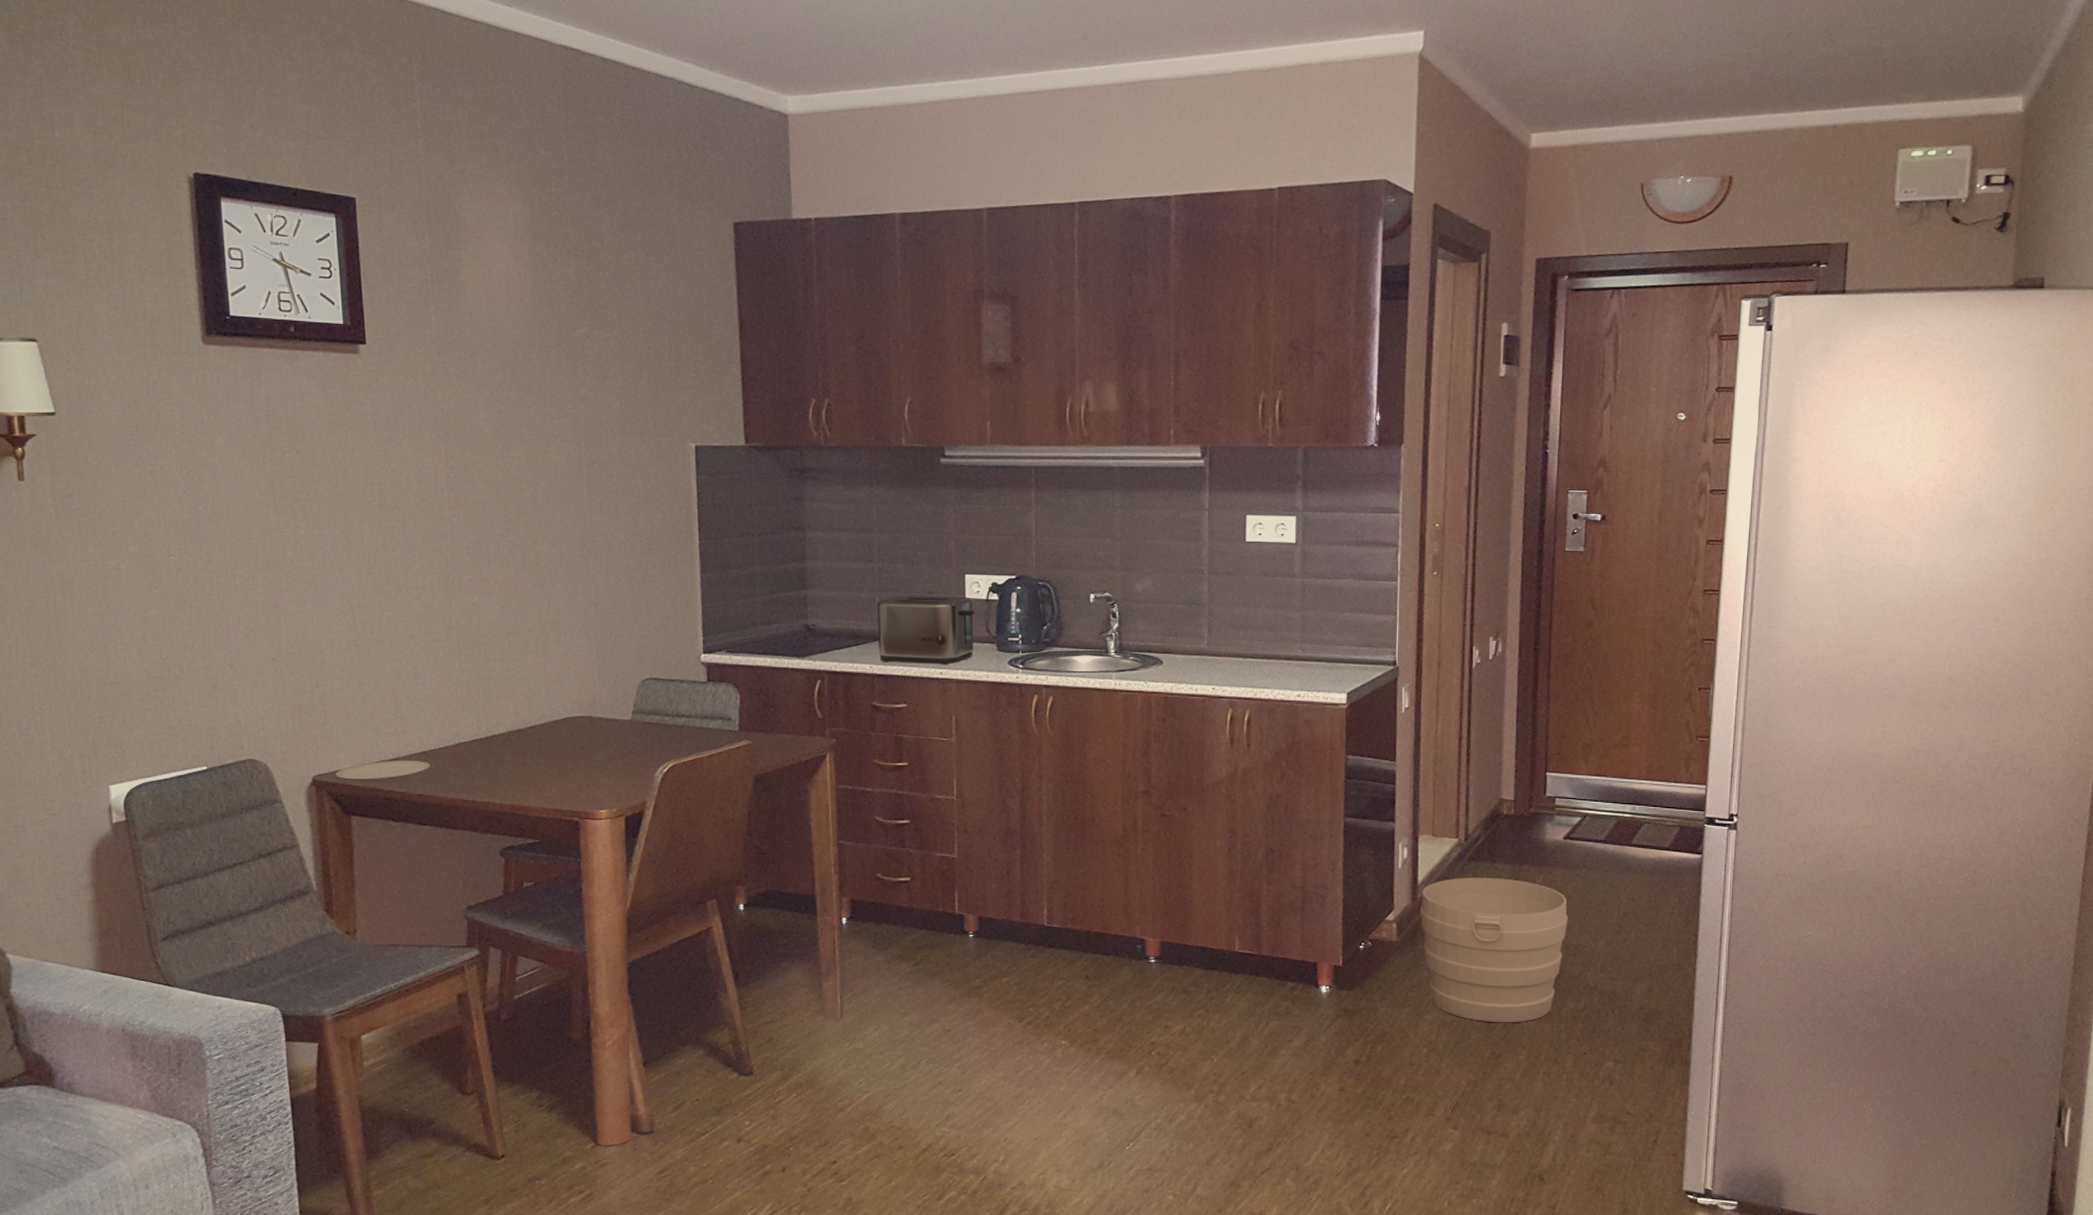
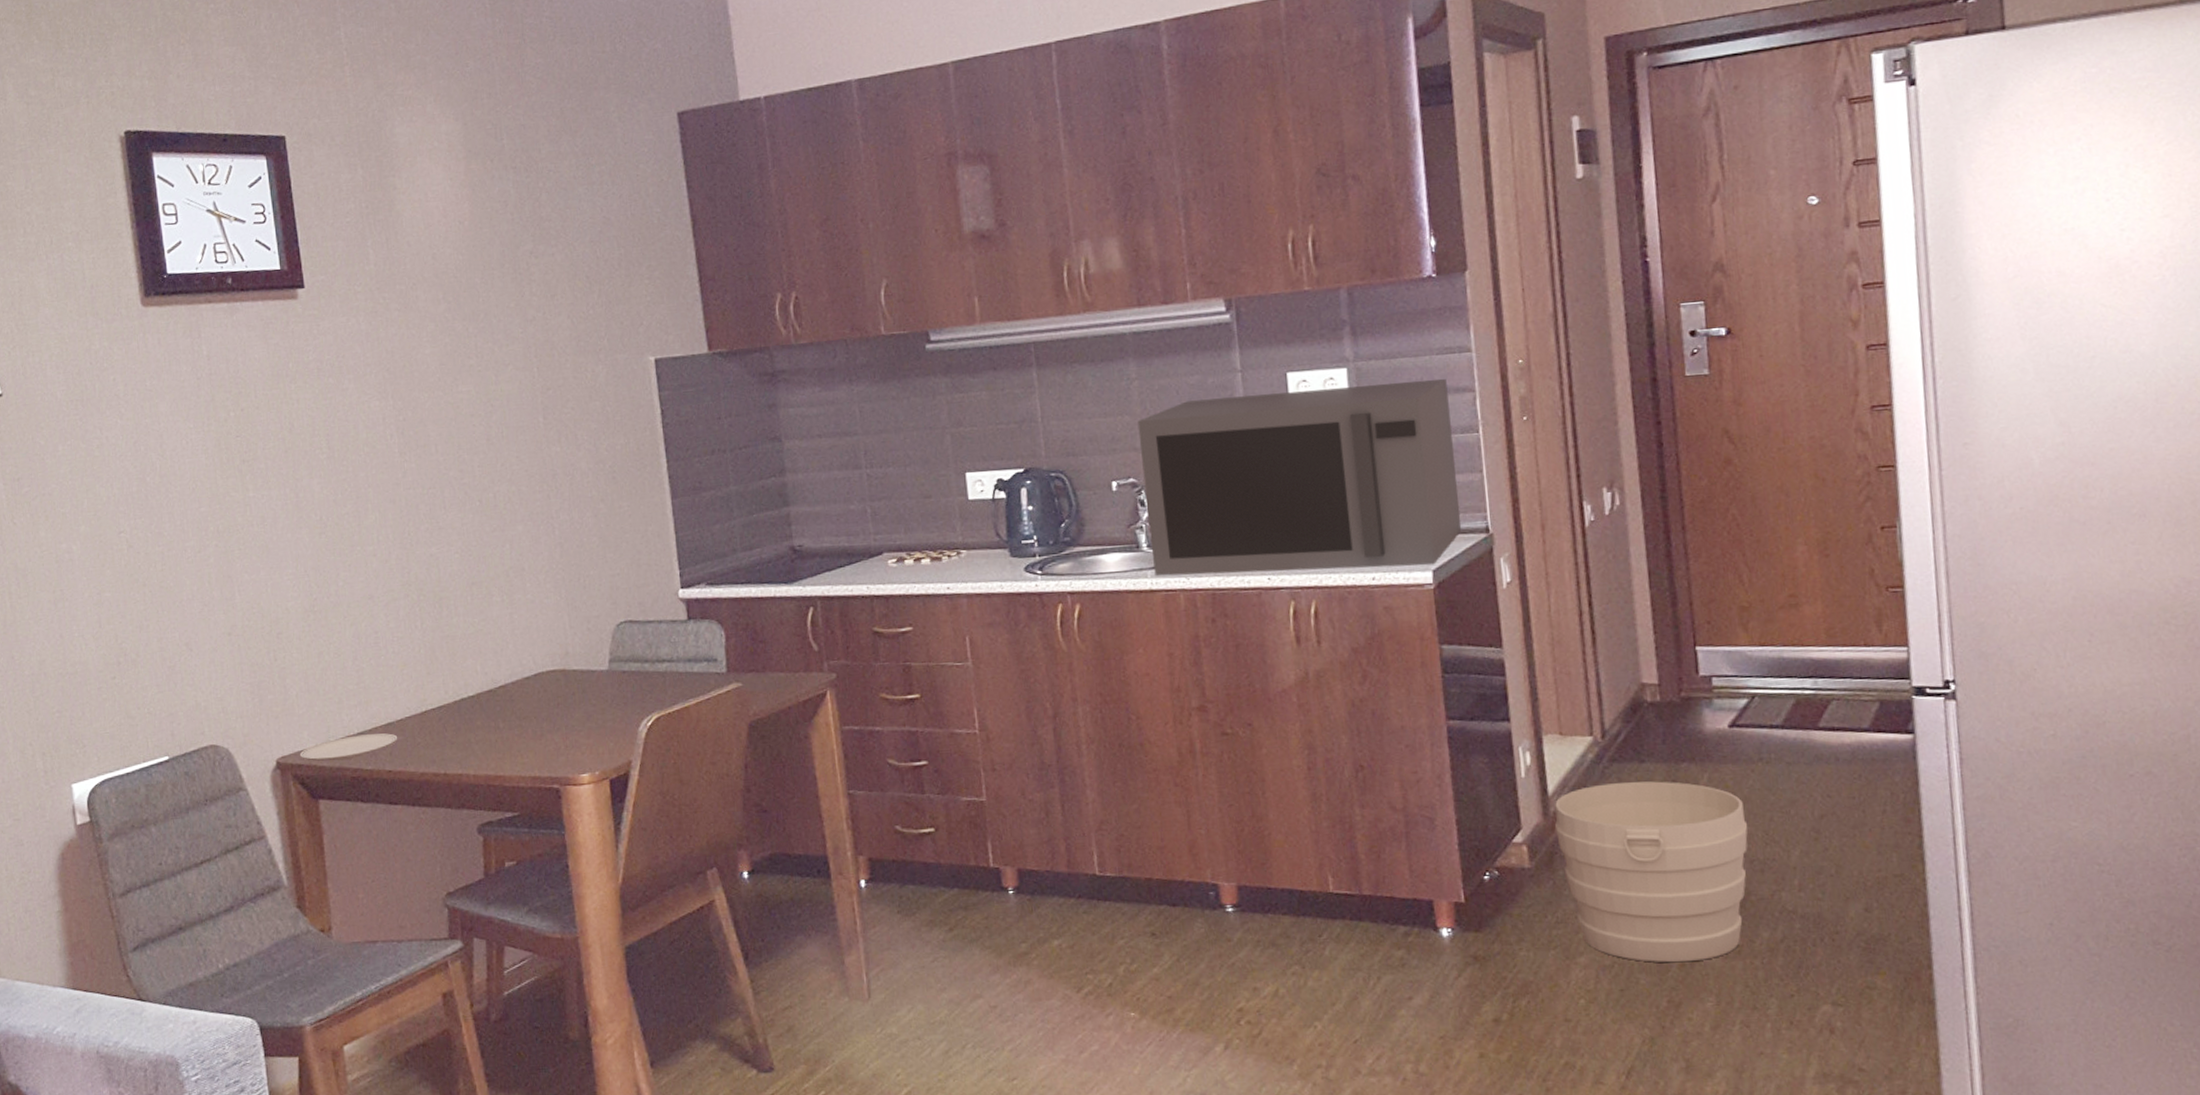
toaster: present [876,595,975,666] -> none [868,498,984,582]
microwave: none [1117,531,1376,689] -> present [1137,378,1462,577]

